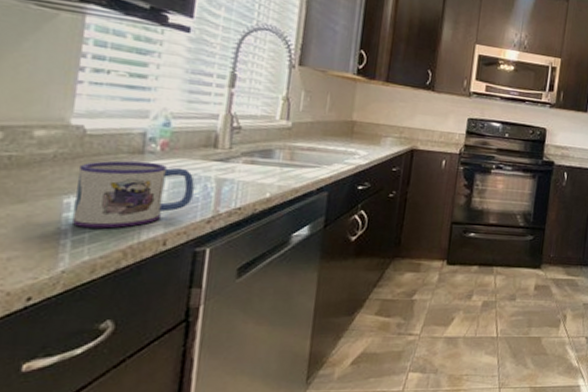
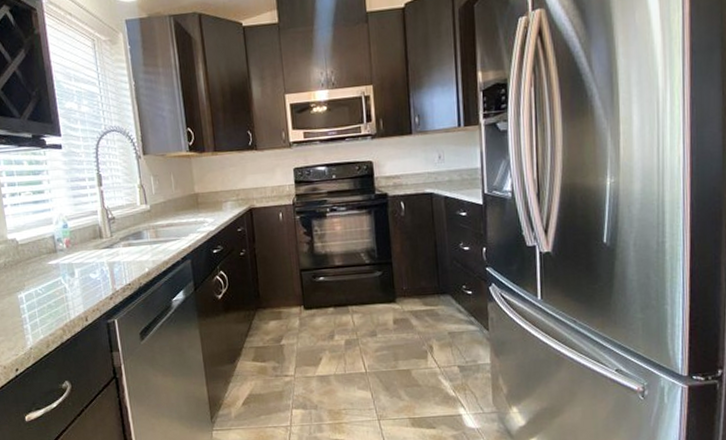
mug: present [73,160,194,229] -> none [20,257,96,314]

